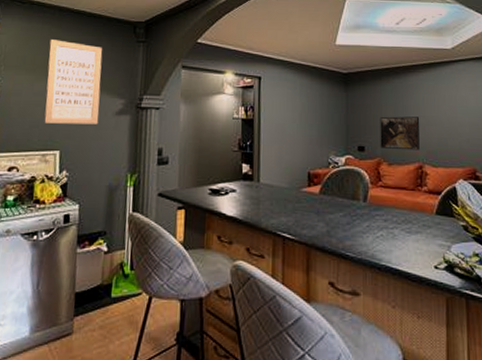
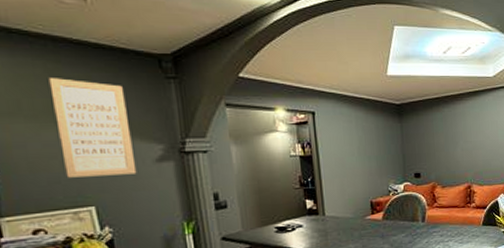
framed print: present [380,116,420,151] -> none [432,142,468,174]

